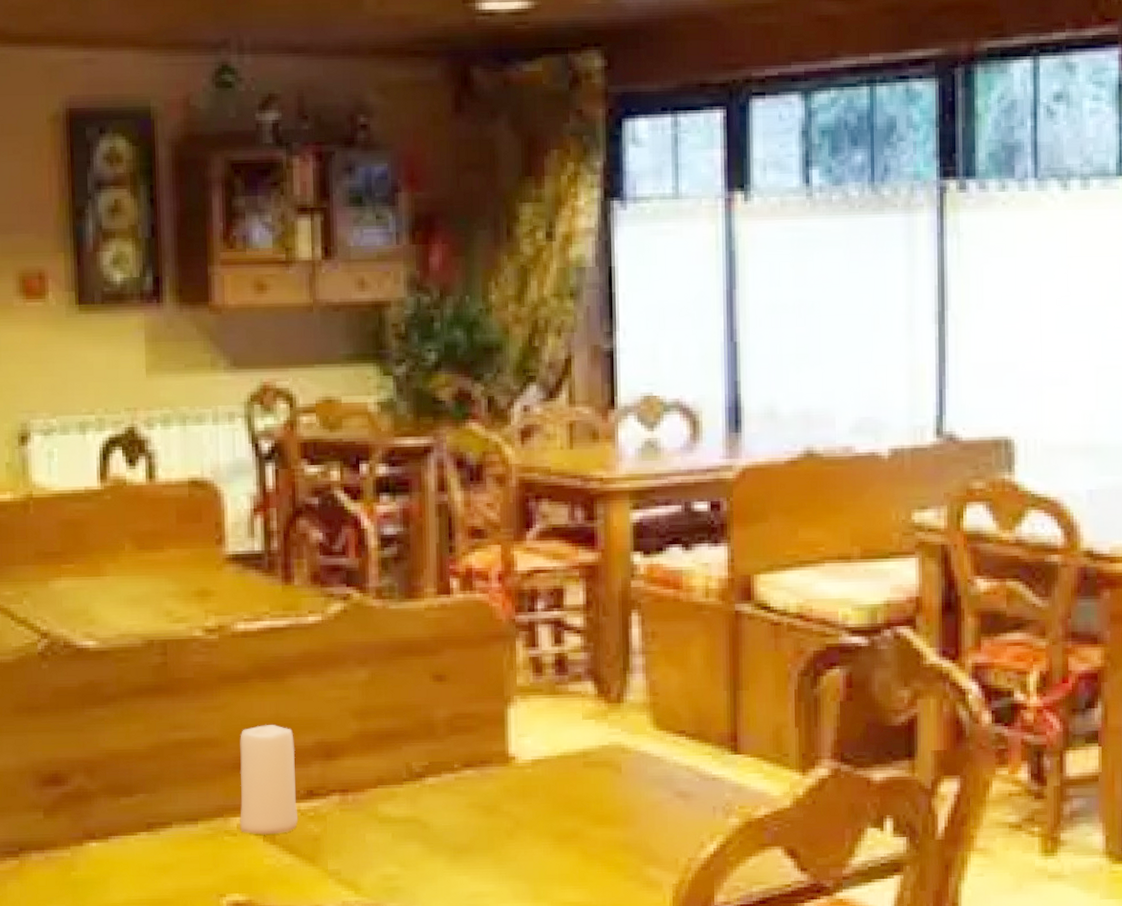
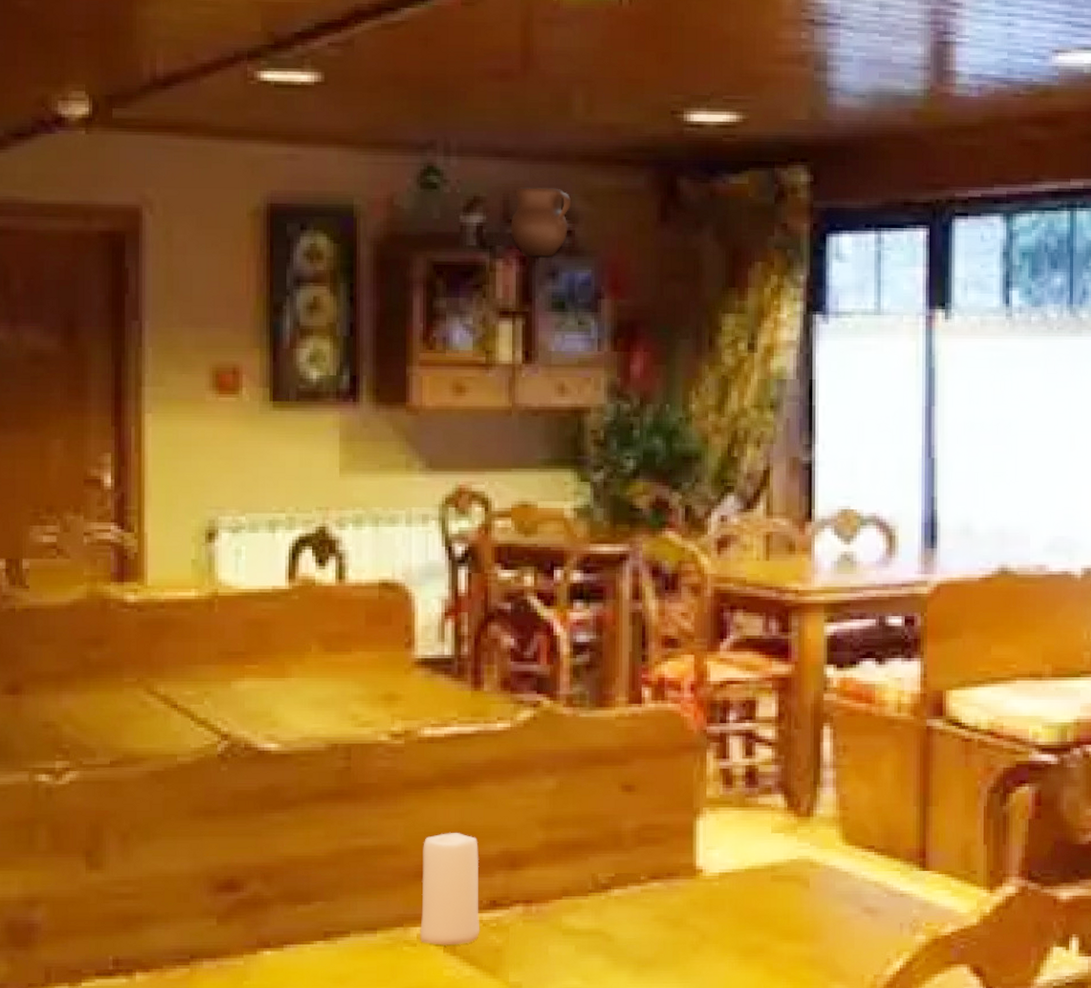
ceramic jug: none [306,82,365,154] -> present [510,187,571,259]

